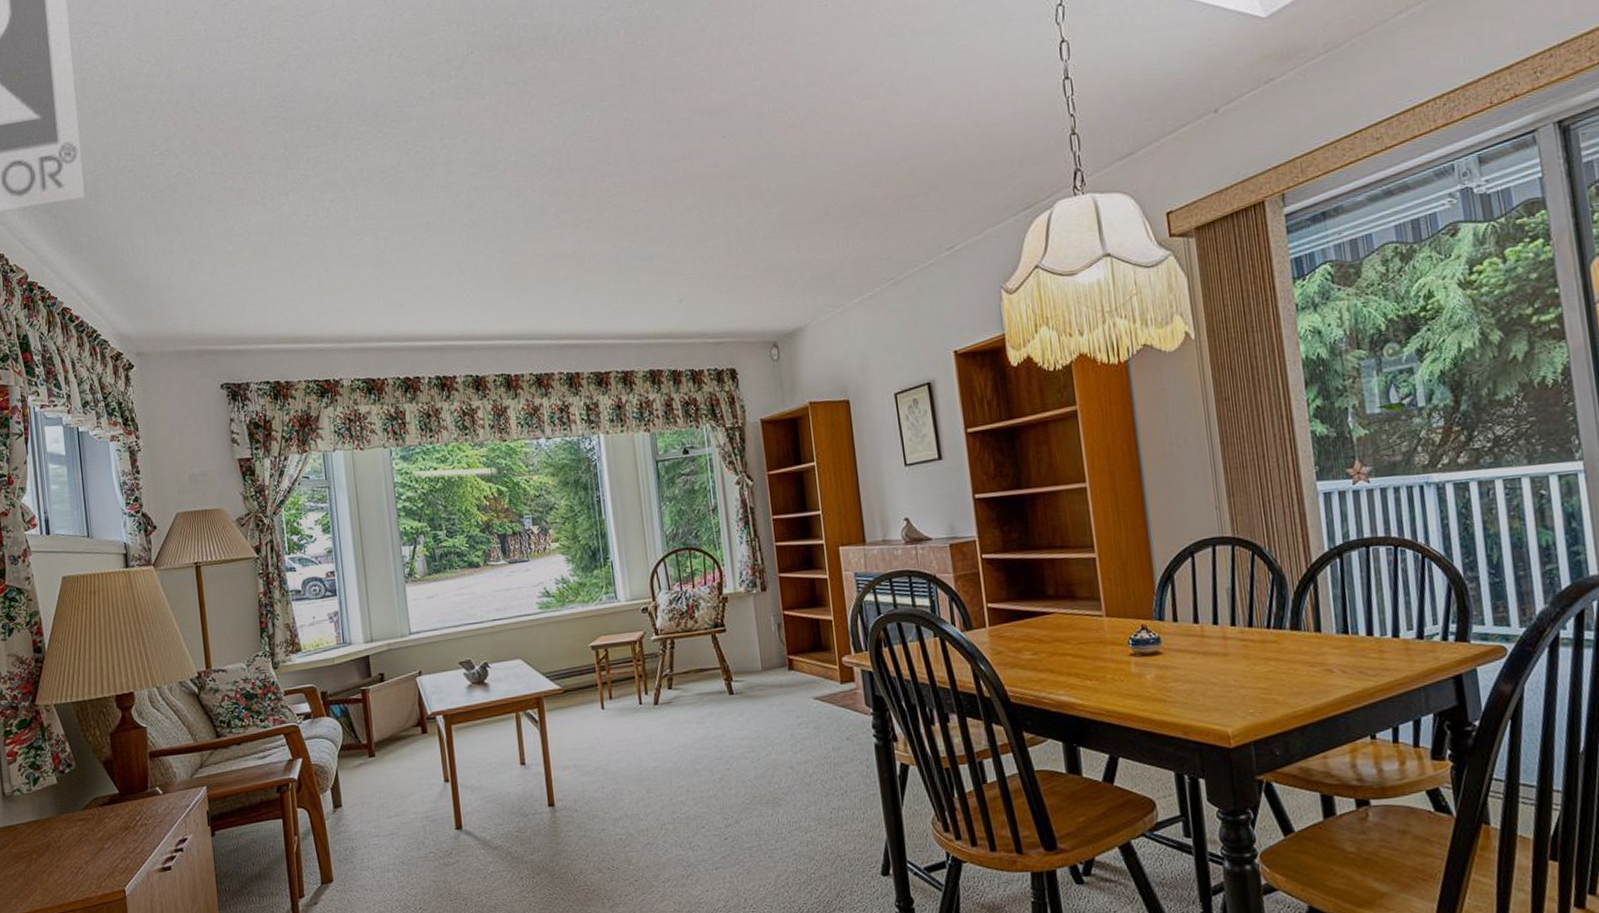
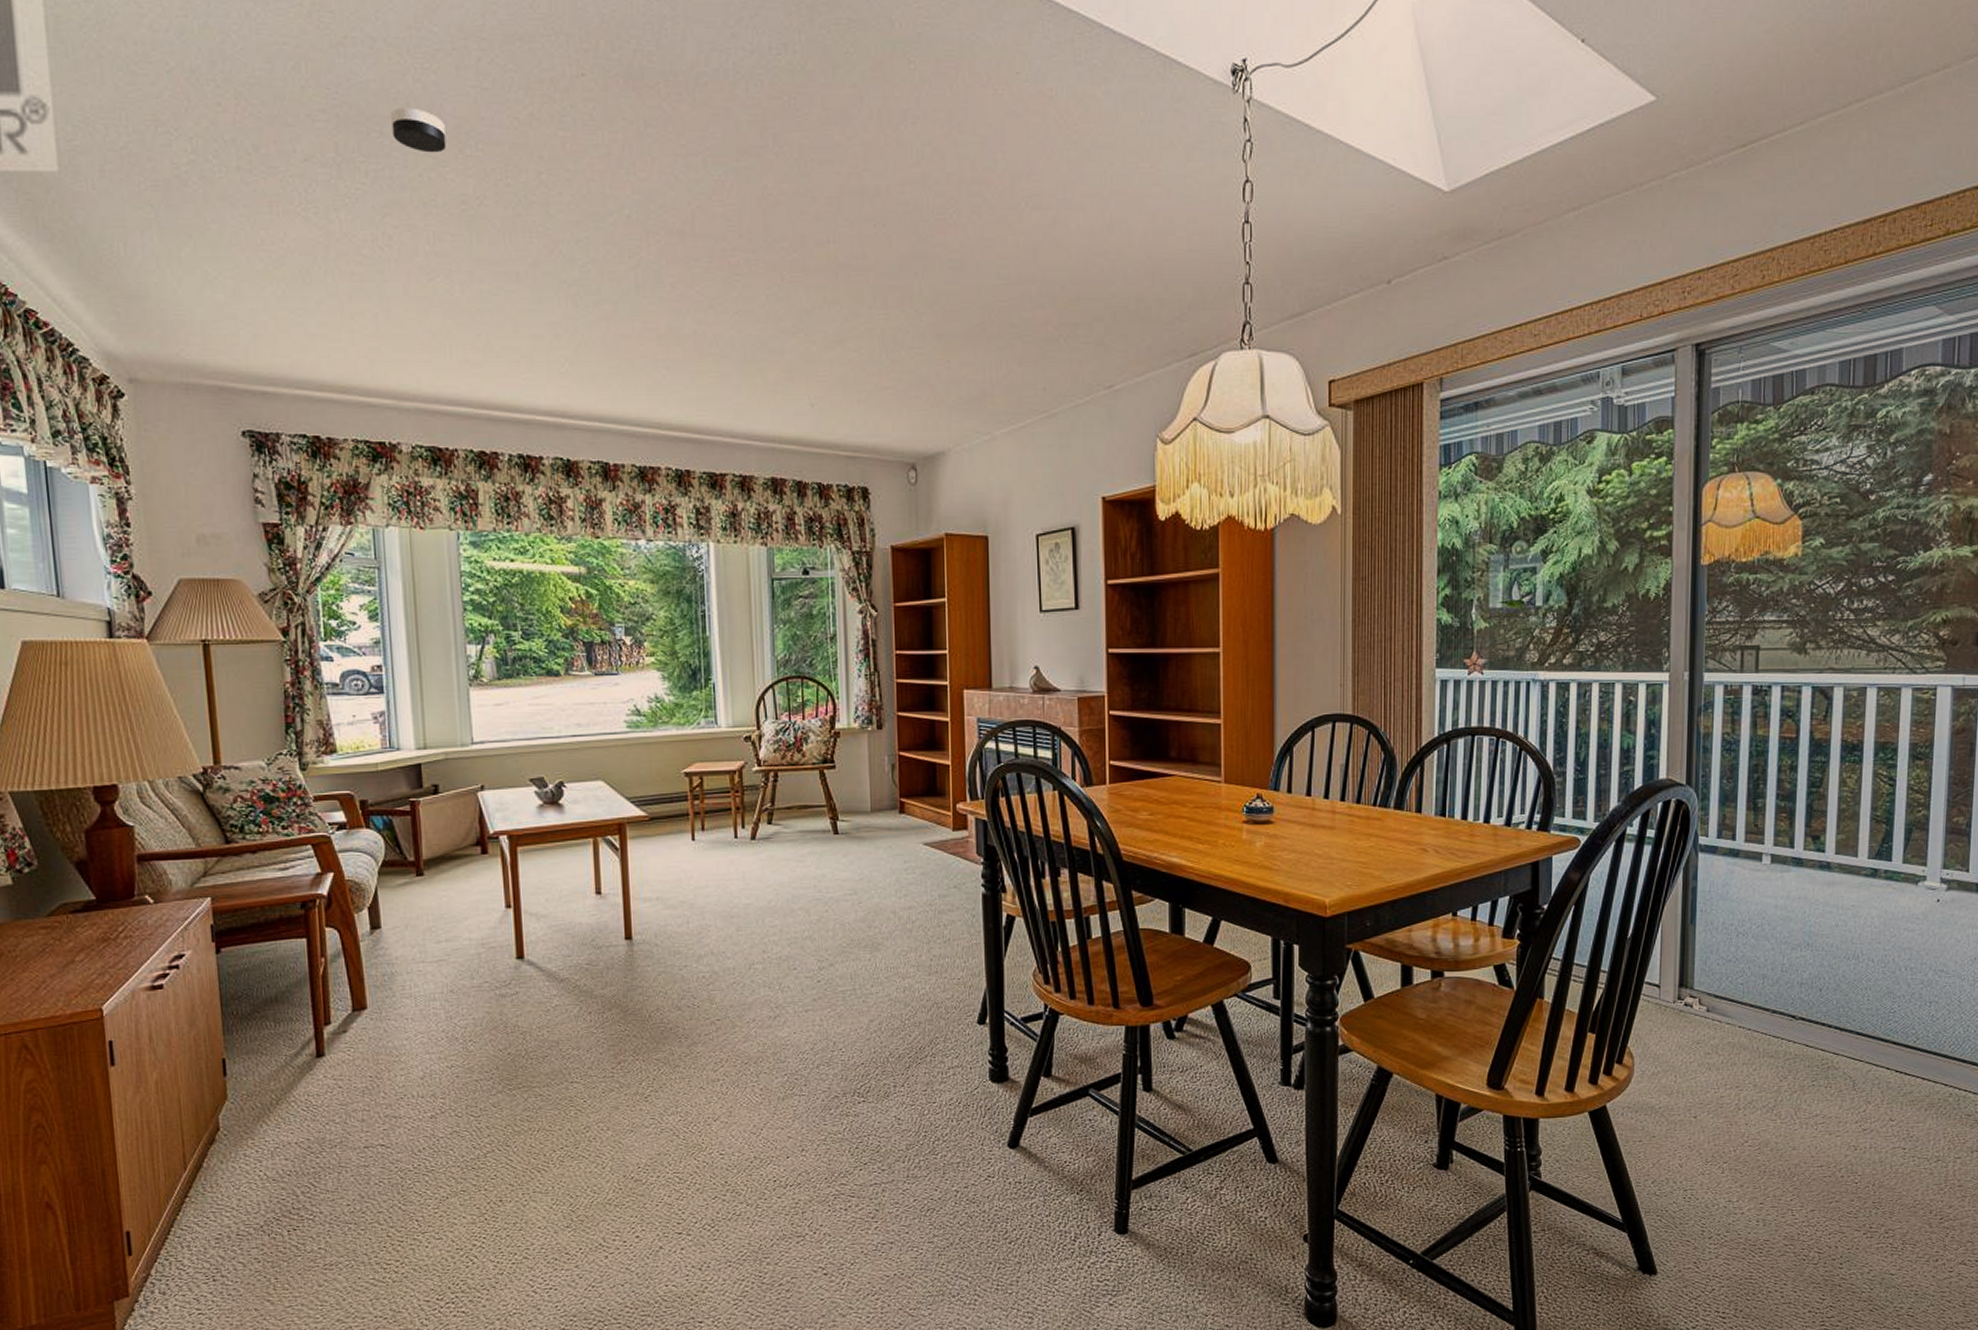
smoke detector: none [325,102,368,137] -> present [391,107,446,153]

